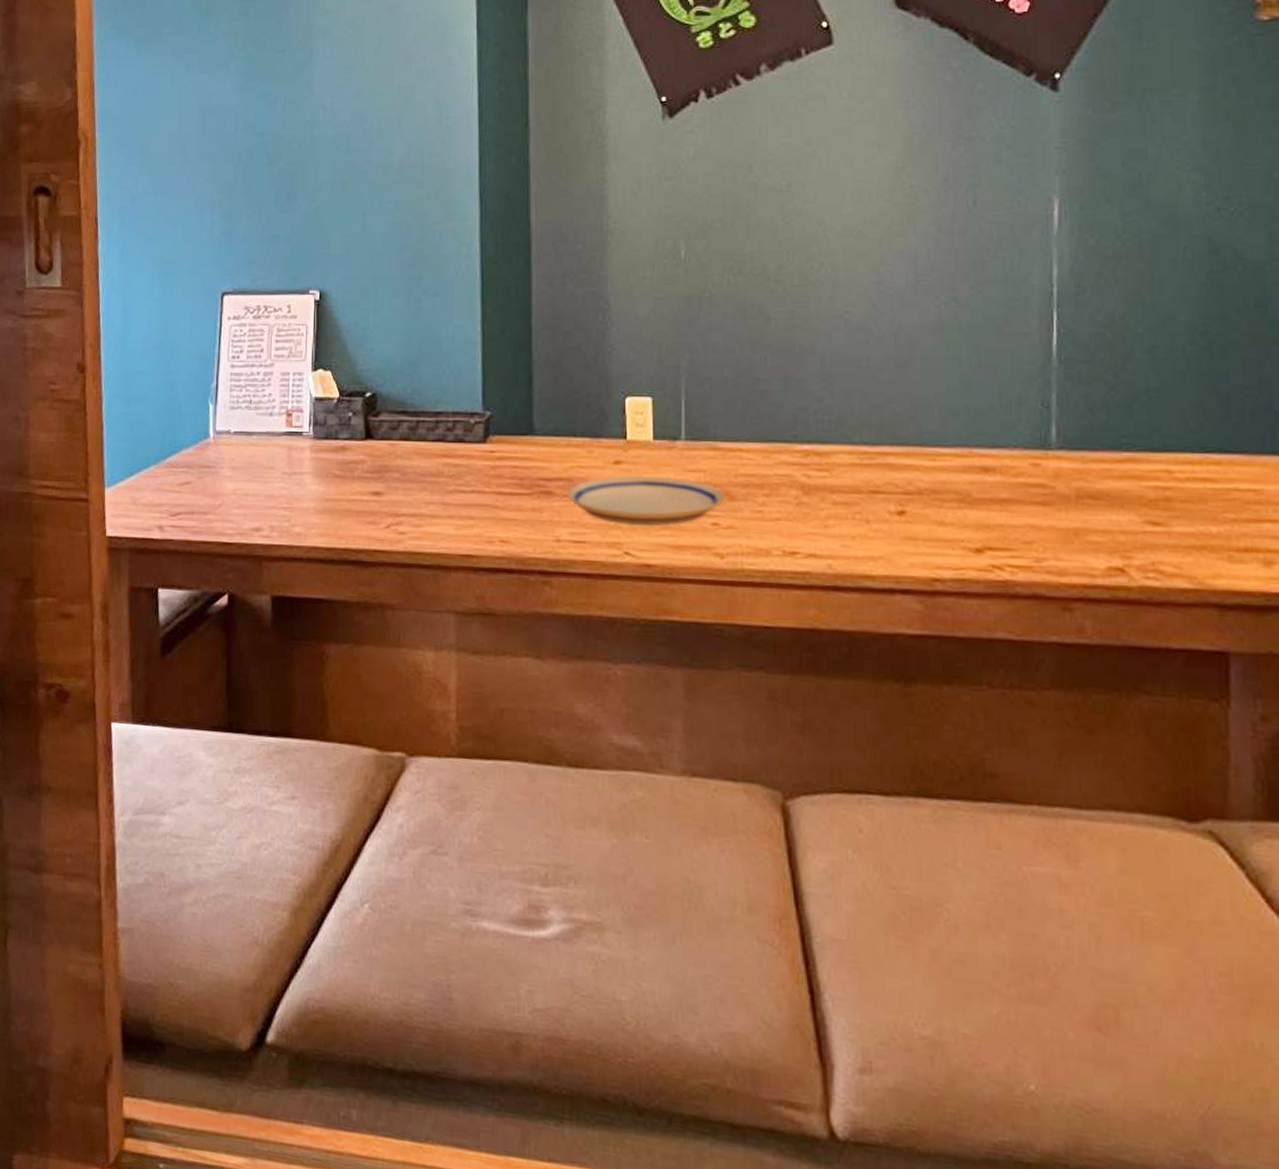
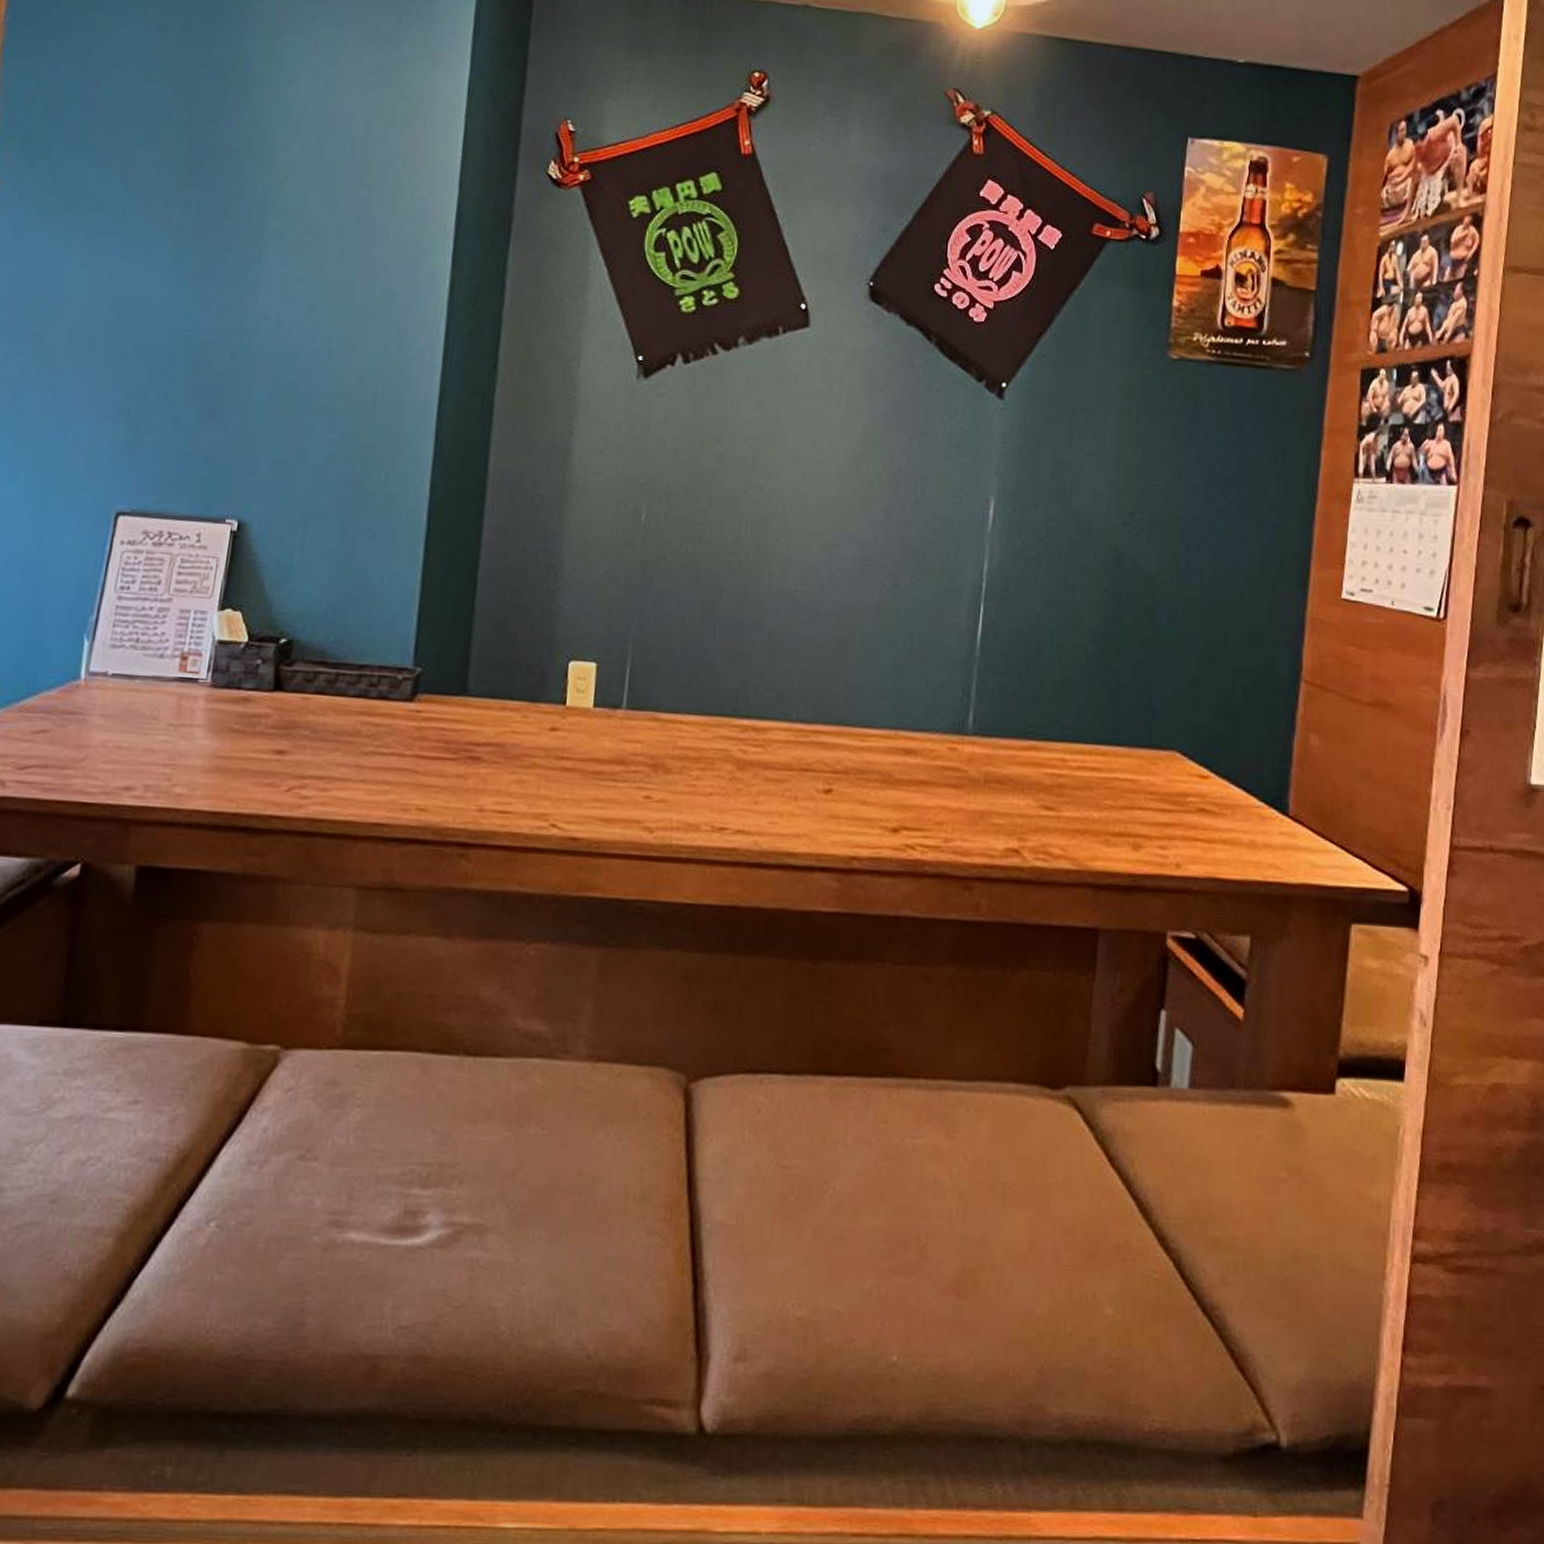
plate: present [567,476,724,525] -> none [496,743,660,797]

